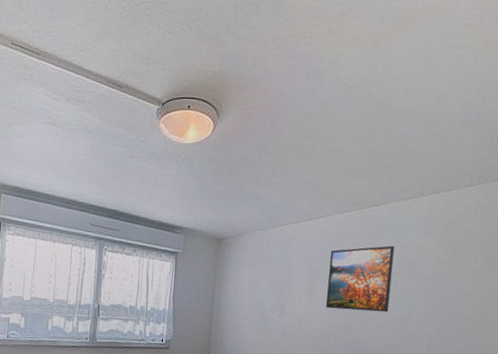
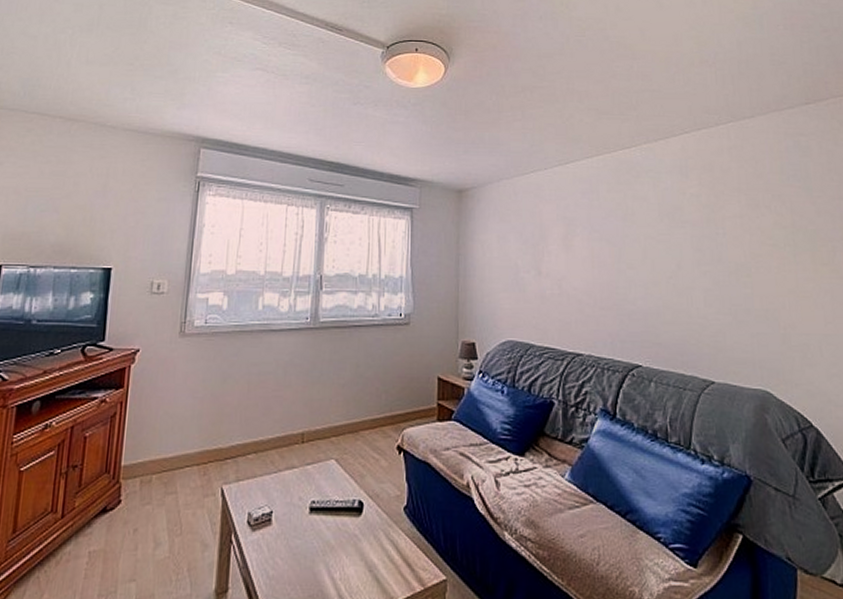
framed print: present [326,245,395,313] -> none [584,190,656,266]

